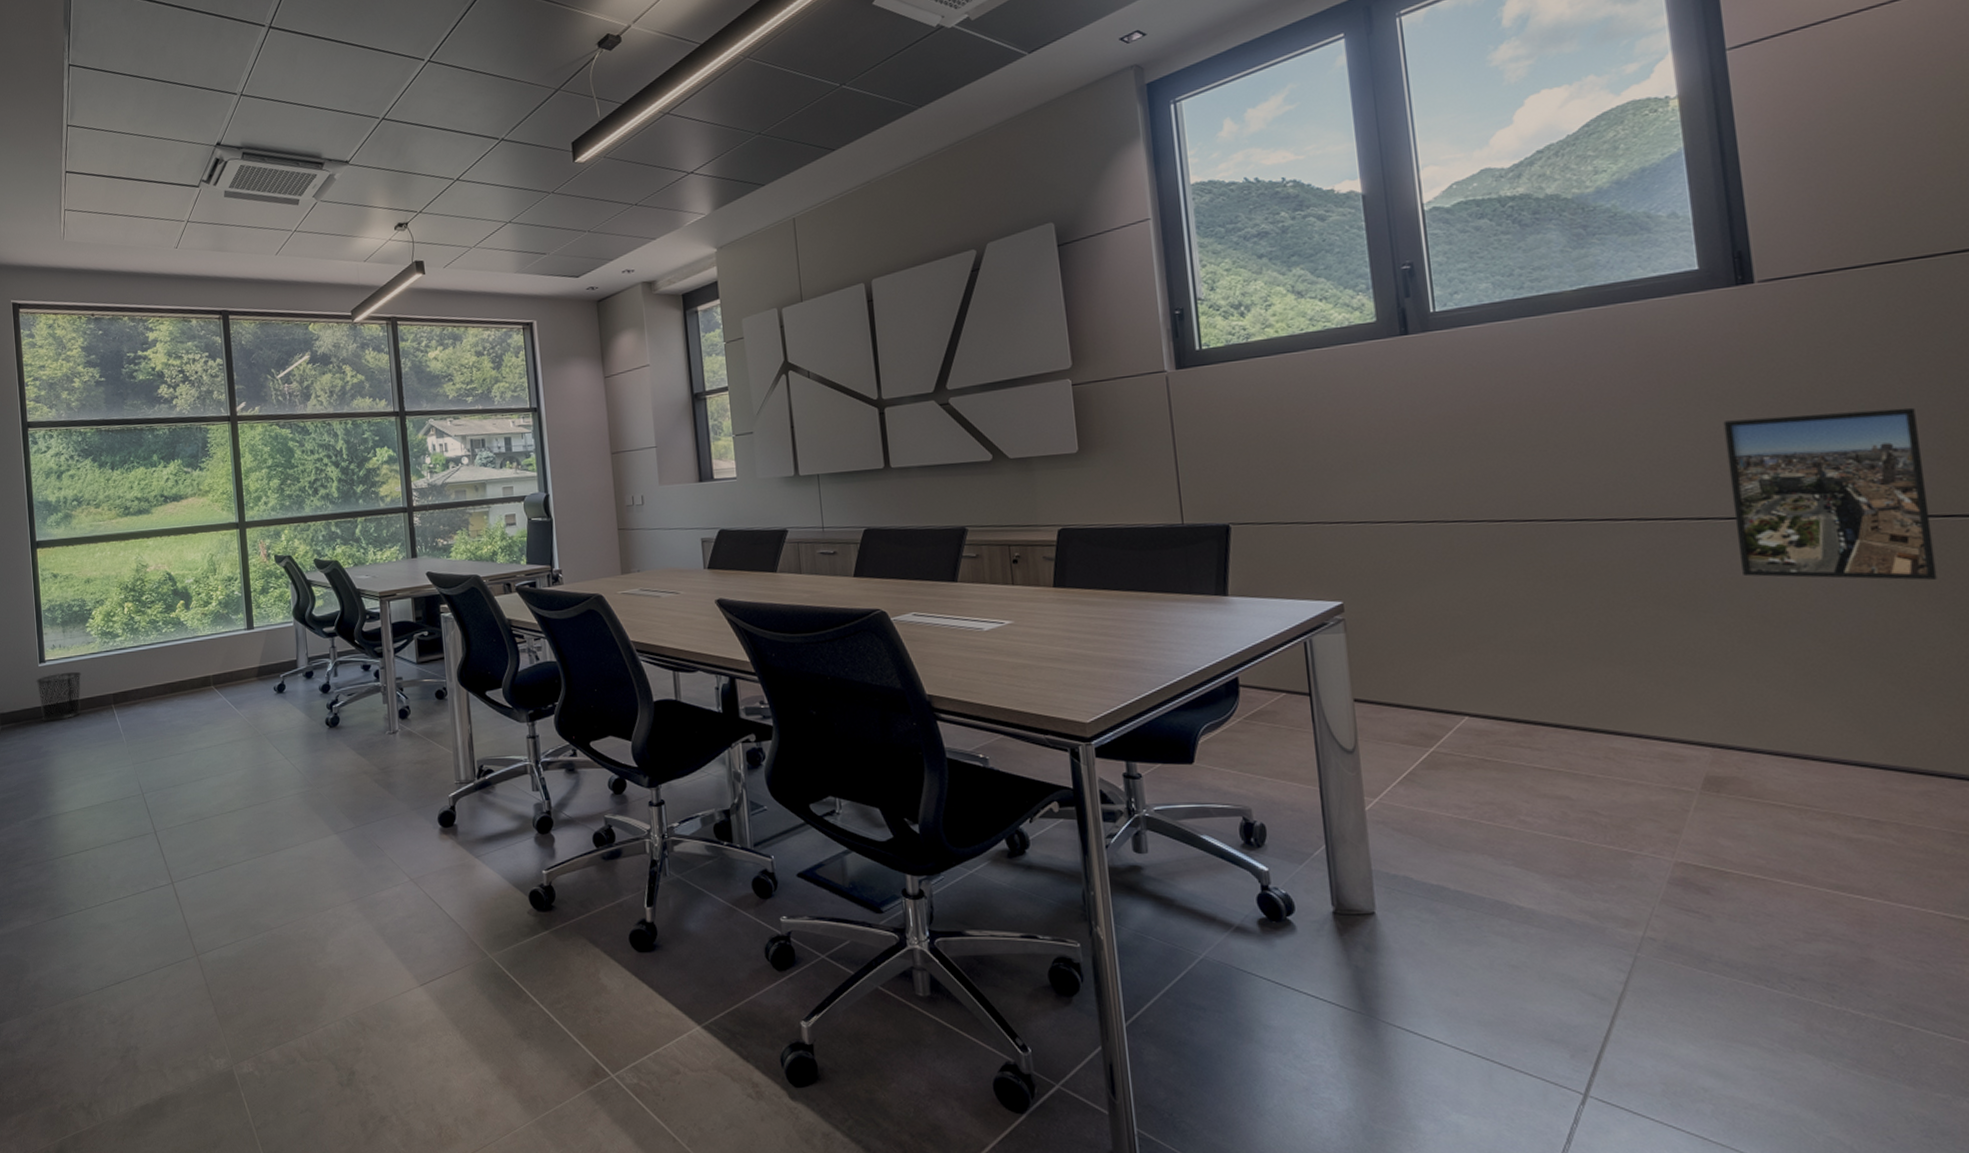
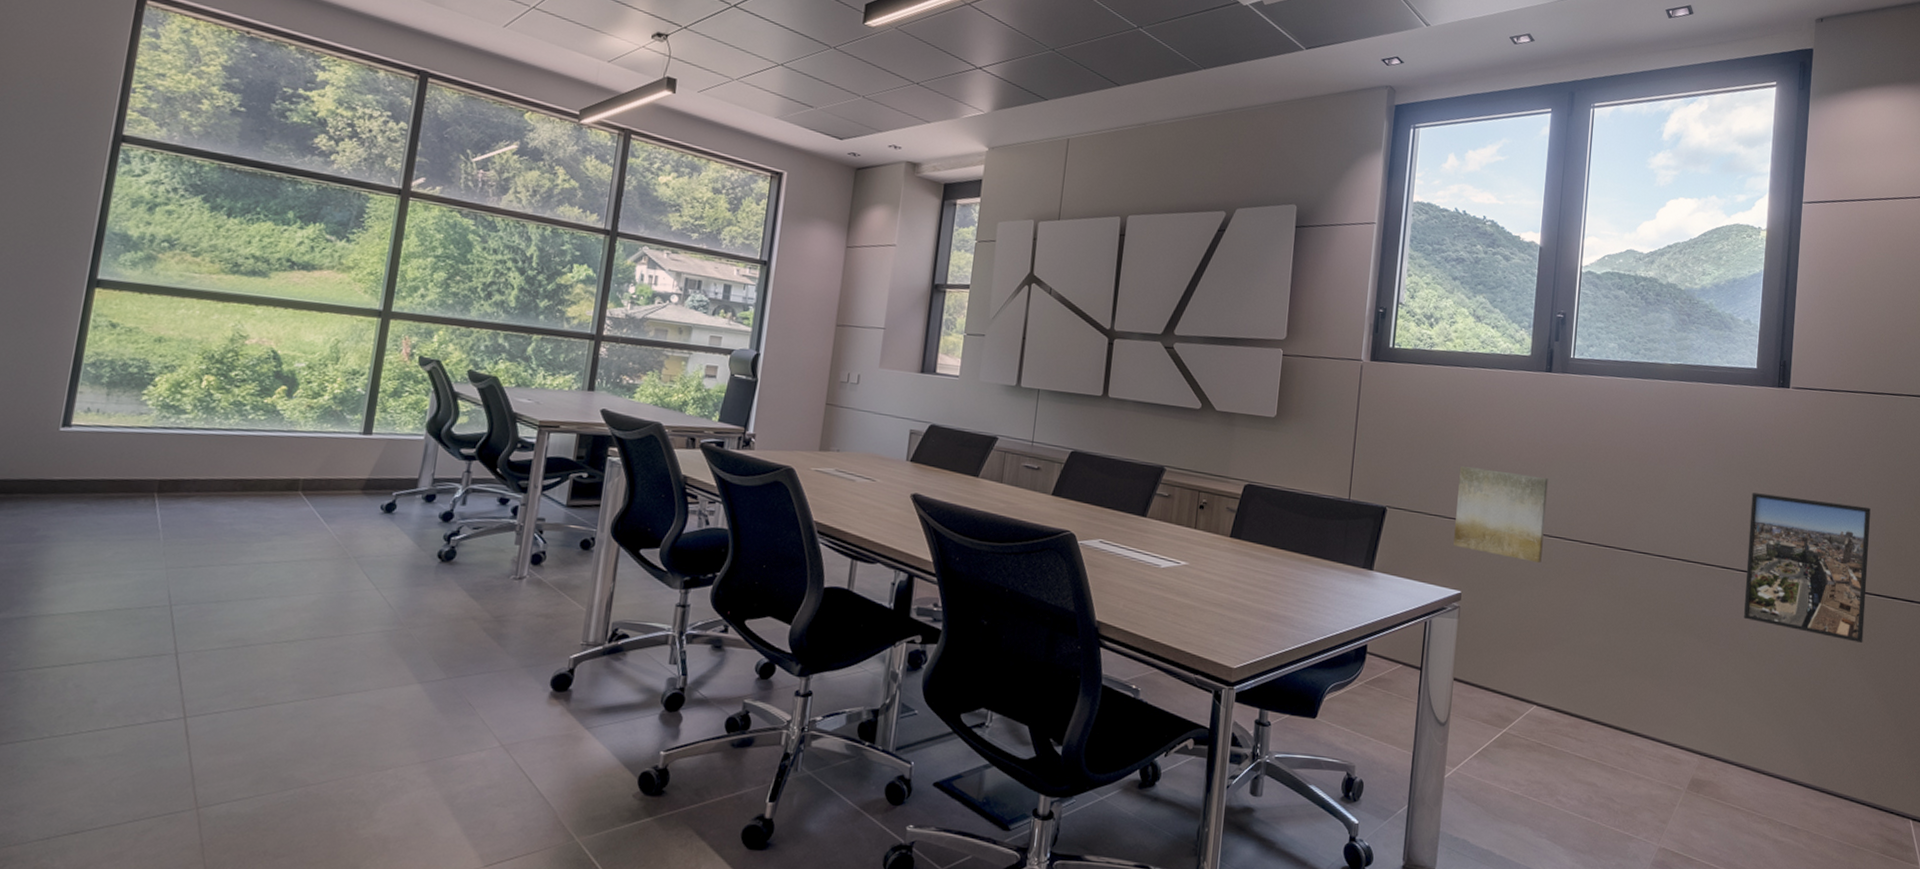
waste bin: present [36,671,81,722] -> none [47,443,121,502]
wall art: none [1312,456,1441,555] -> present [1453,466,1548,563]

